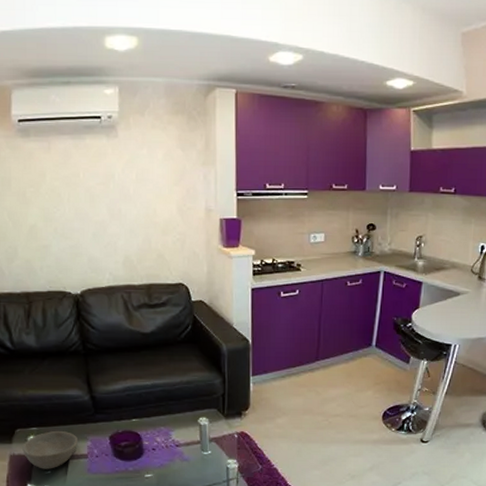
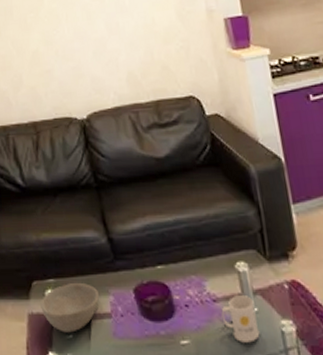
mug: none [181,442,210,475] -> present [221,296,260,343]

